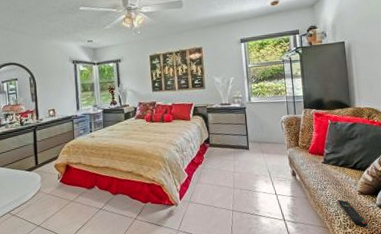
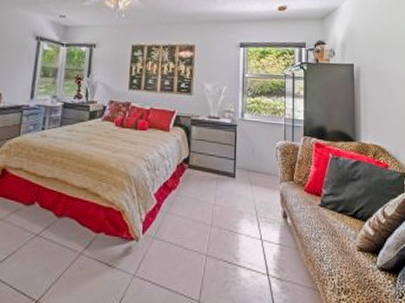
remote control: present [337,199,368,227] -> none [332,255,366,294]

